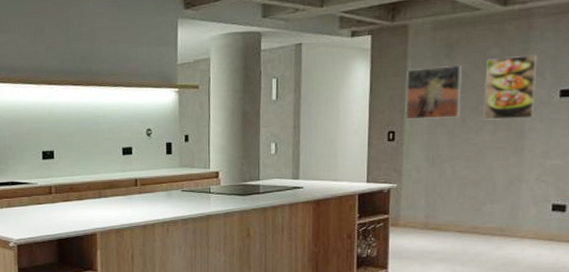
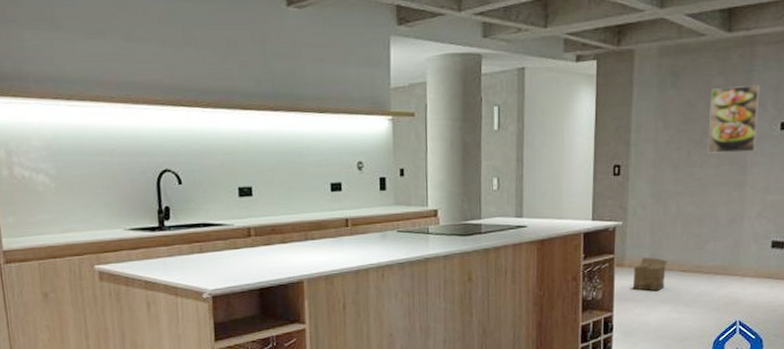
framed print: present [406,65,463,120] -> none [631,95,688,153]
cardboard box: none [407,217,444,251] -> present [632,257,669,292]

